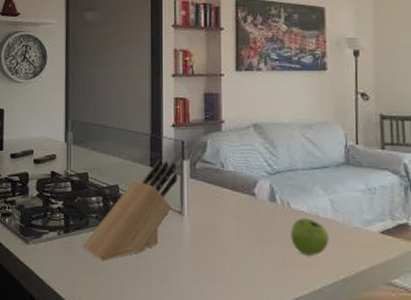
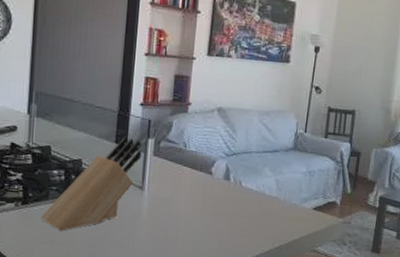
fruit: present [291,218,329,256] -> none [238,195,271,228]

